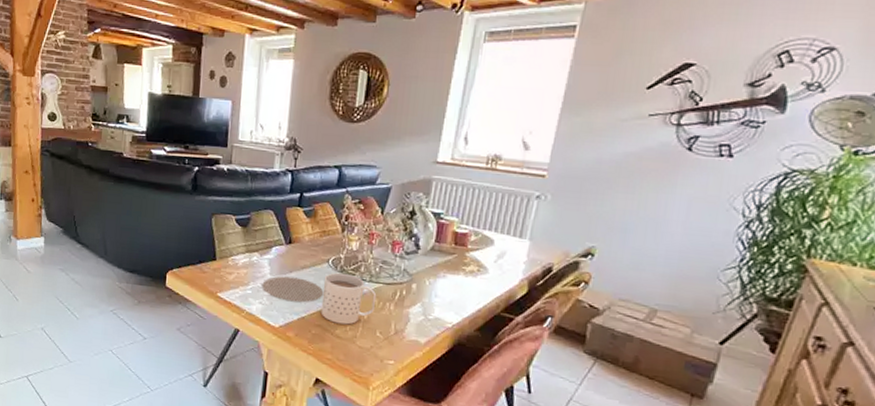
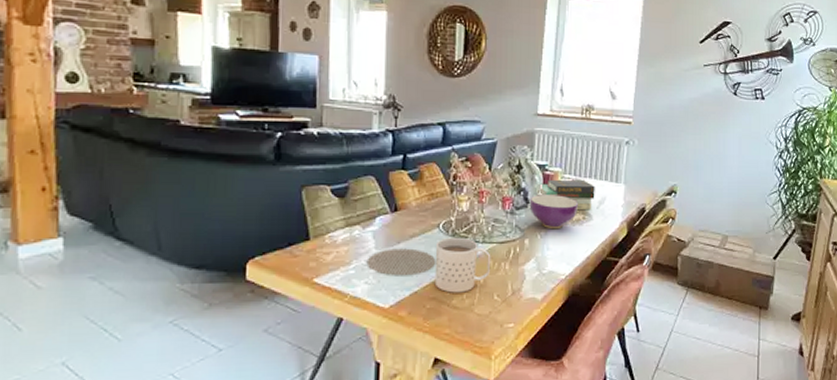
bowl: none [420,242,475,279] -> present [529,195,579,230]
books: none [428,229,495,264] -> present [536,180,595,211]

